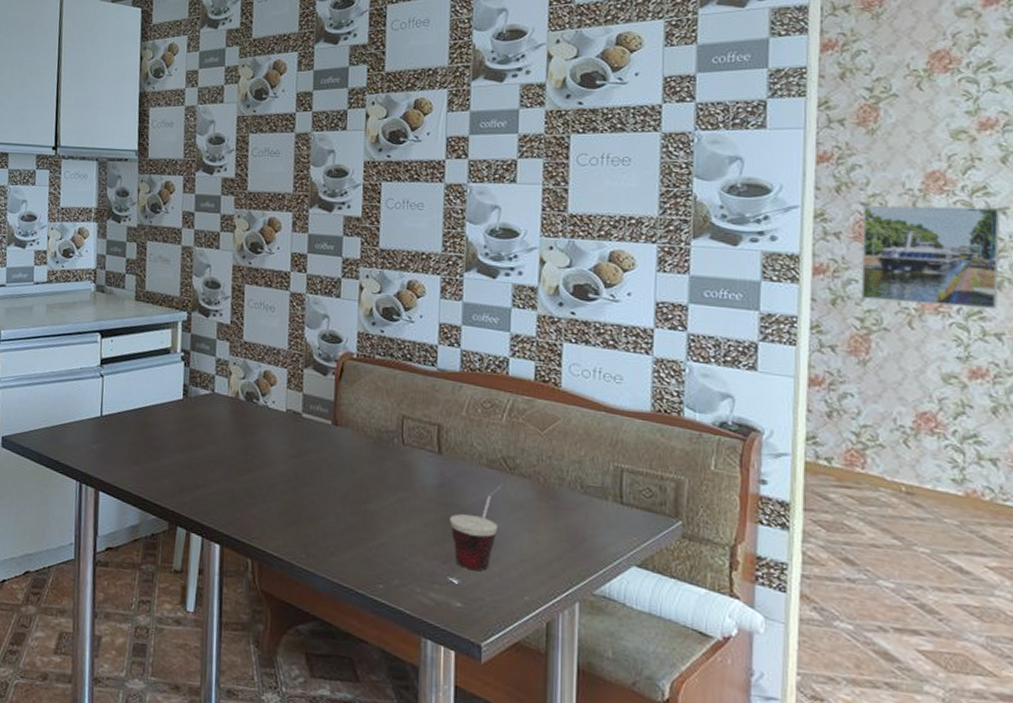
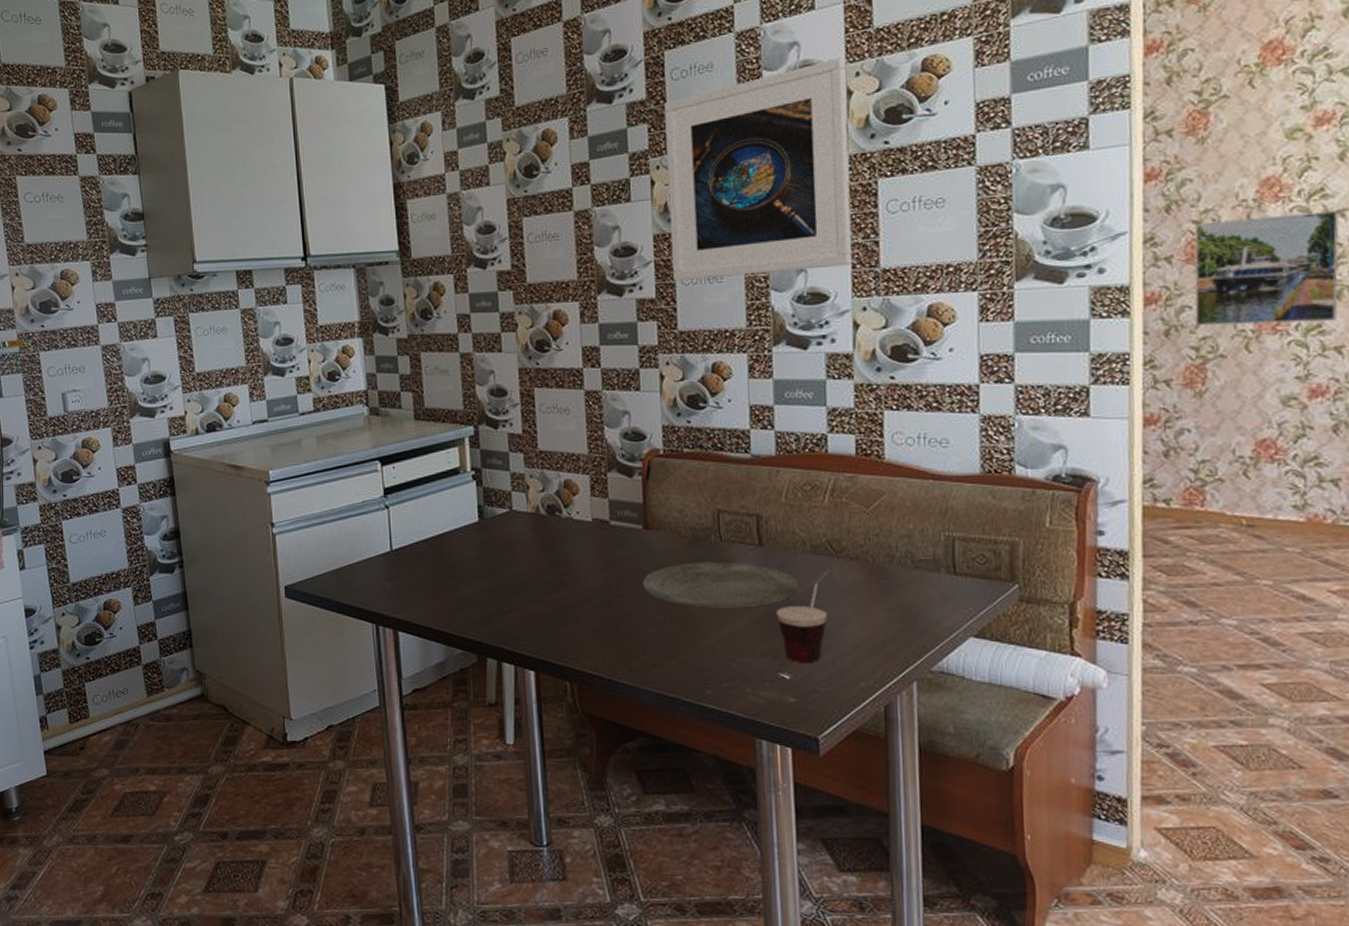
plate: none [327,461,472,510] -> present [642,561,798,608]
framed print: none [378,25,547,208] -> present [664,57,852,281]

